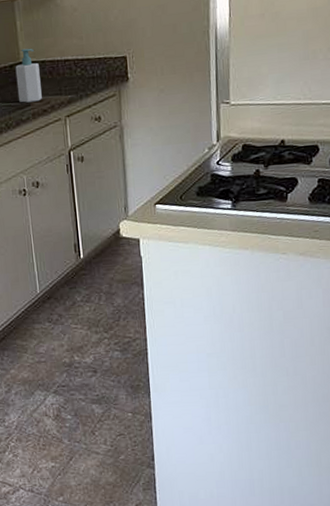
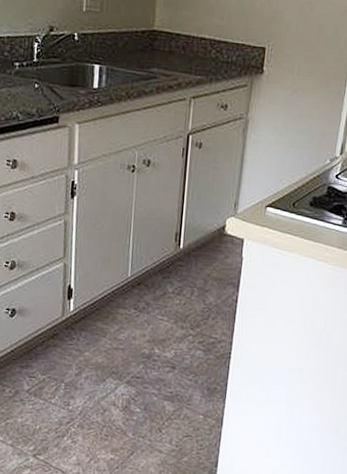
soap bottle: present [15,48,42,103] -> none [144,16,173,76]

